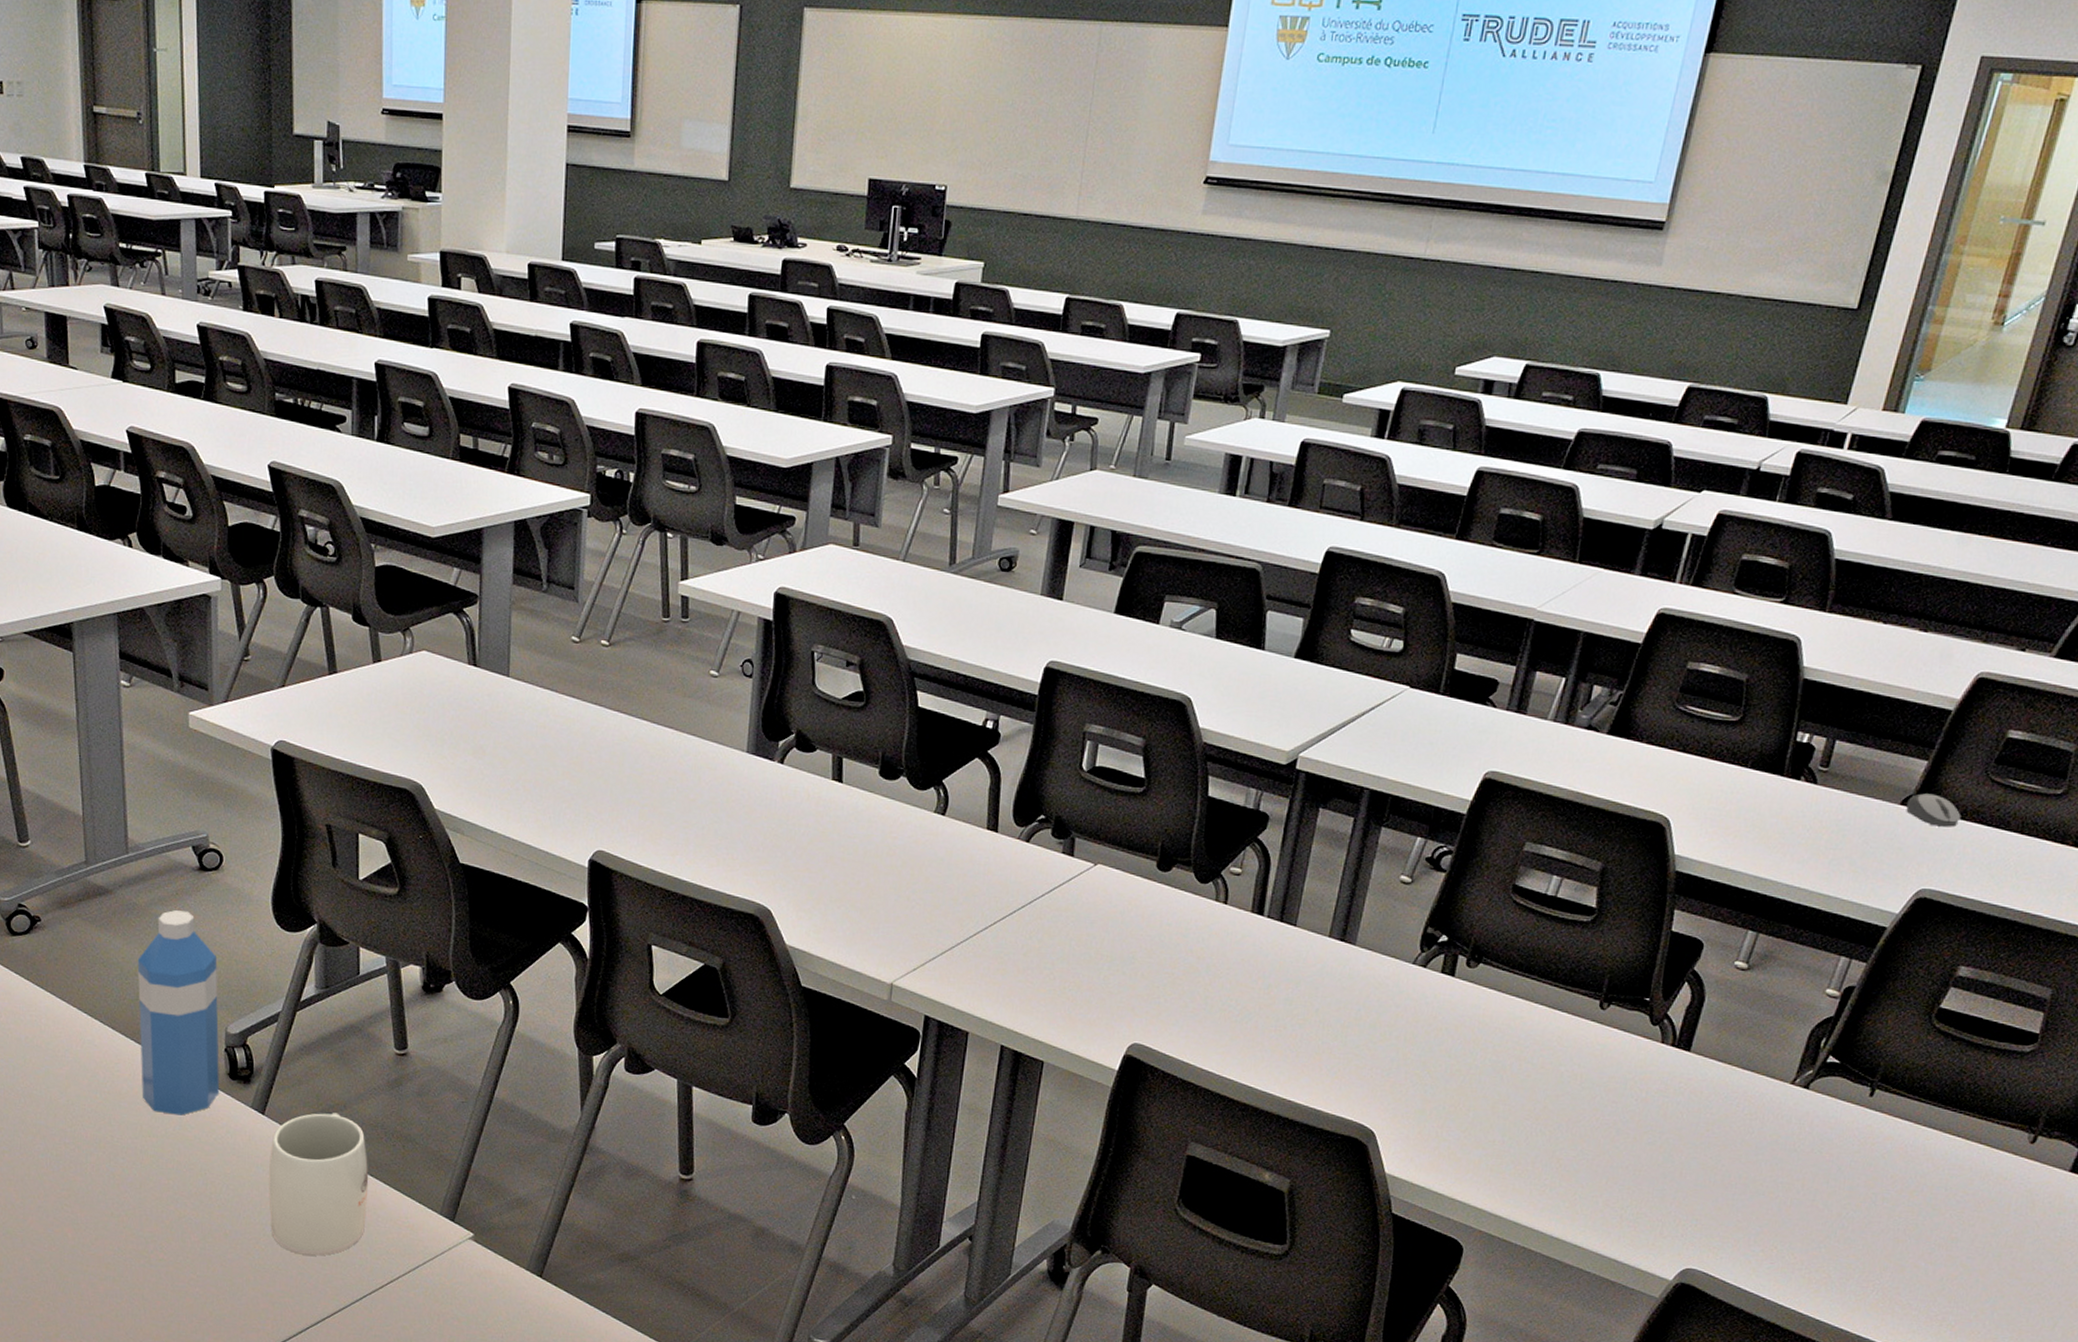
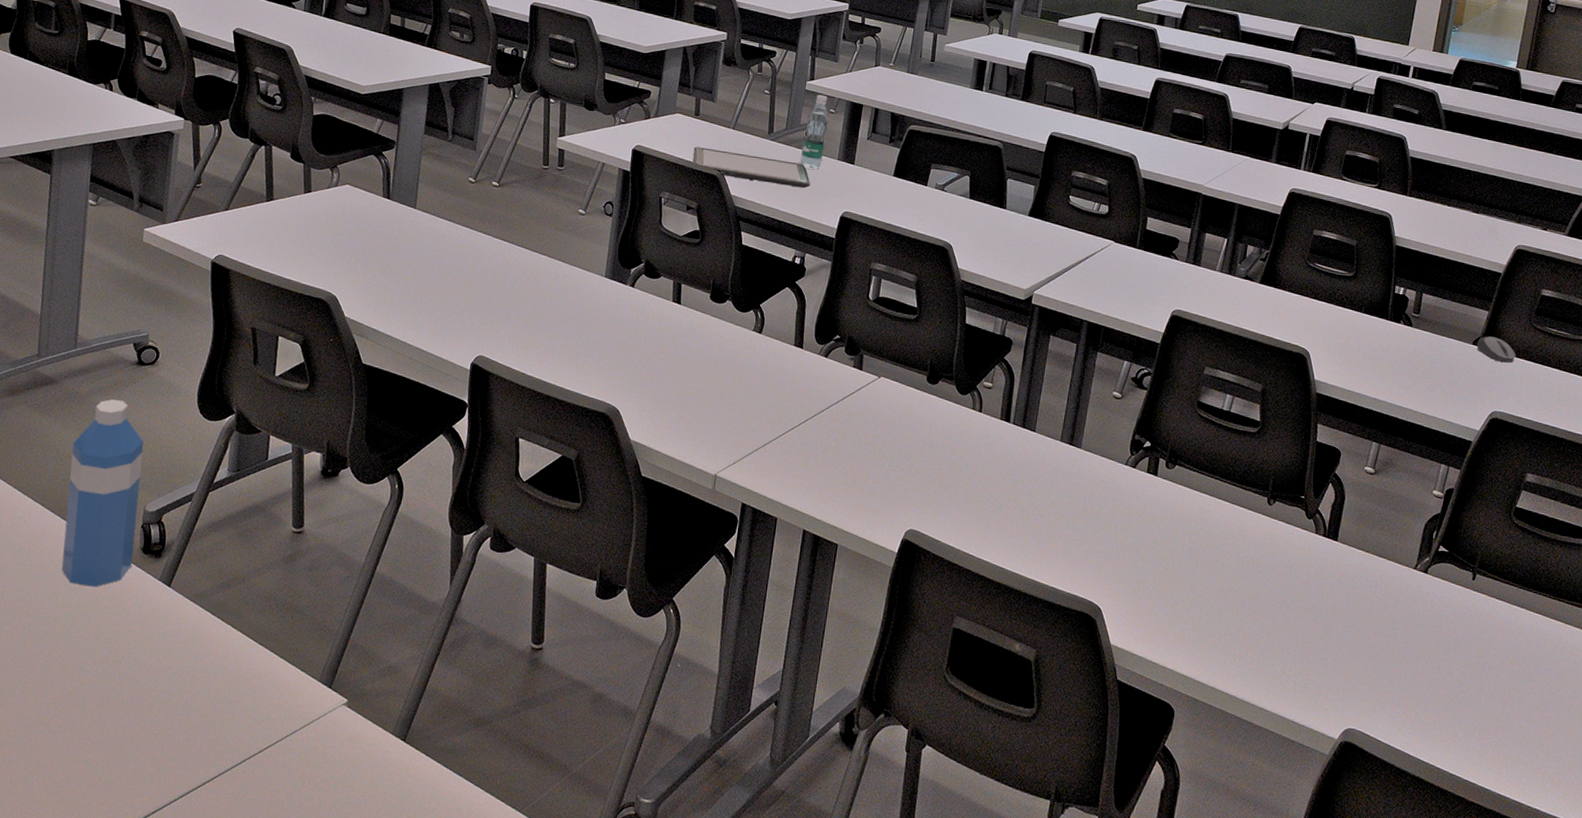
mug: present [268,1113,369,1256] -> none [165,585,260,722]
tablet: none [851,586,1006,634] -> present [692,146,811,189]
bottle: none [991,511,1029,610] -> present [800,94,829,170]

